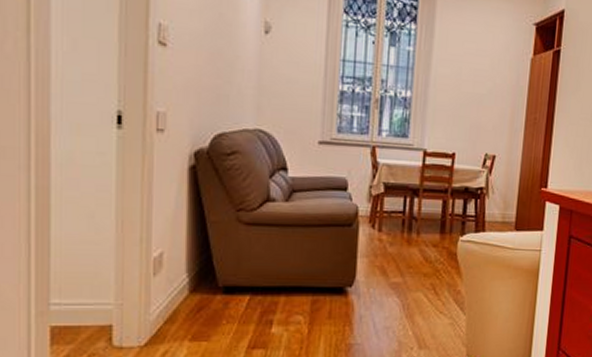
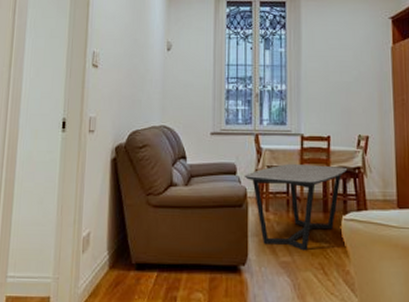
coffee table: none [356,181,470,272] -> present [244,164,348,251]

